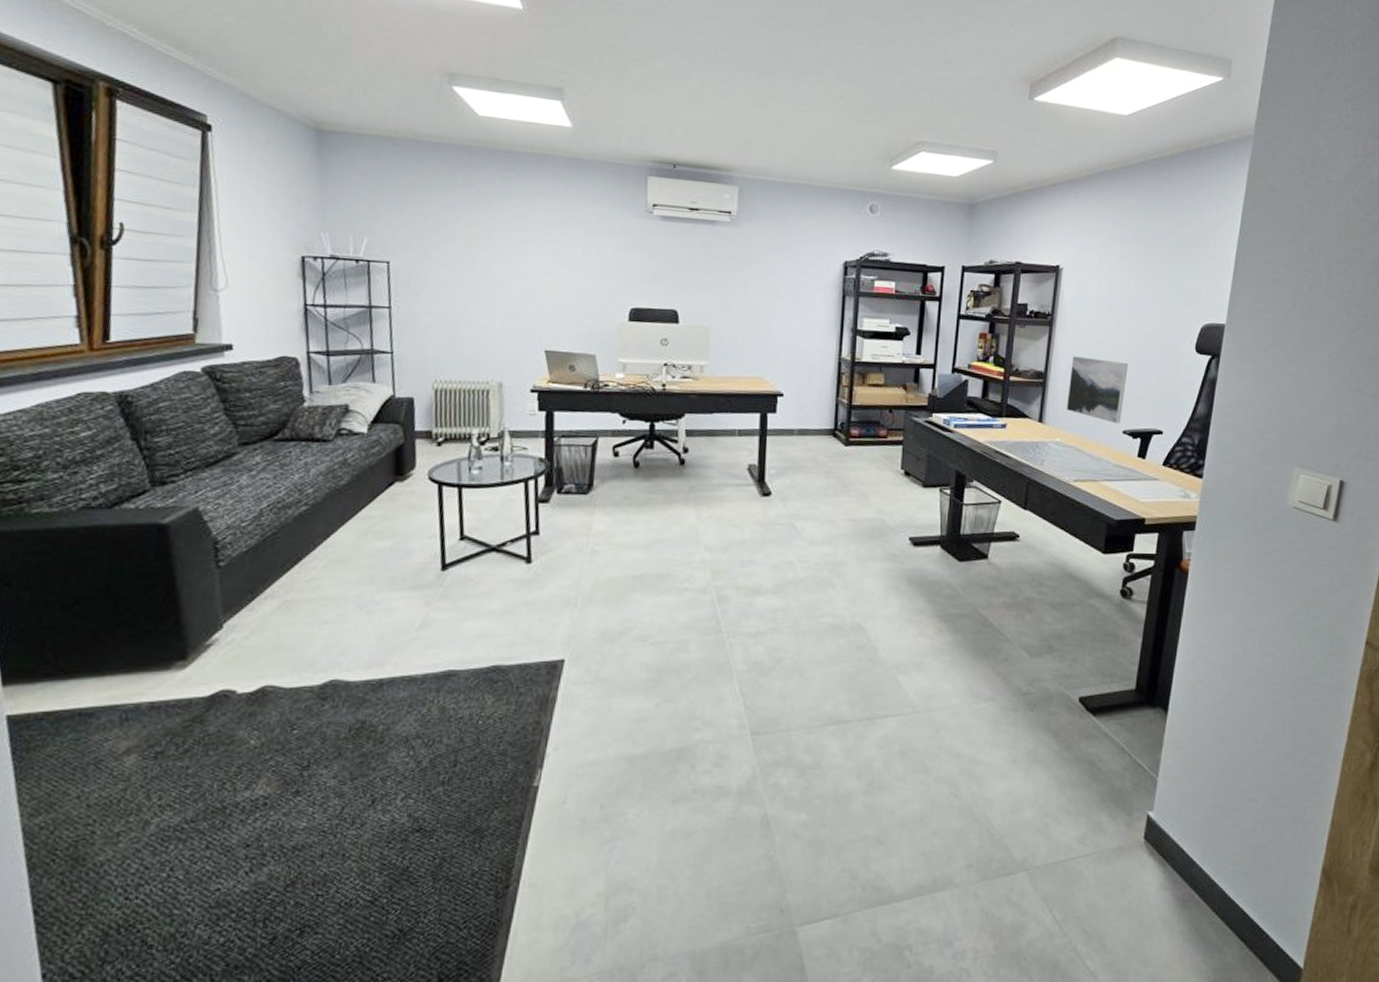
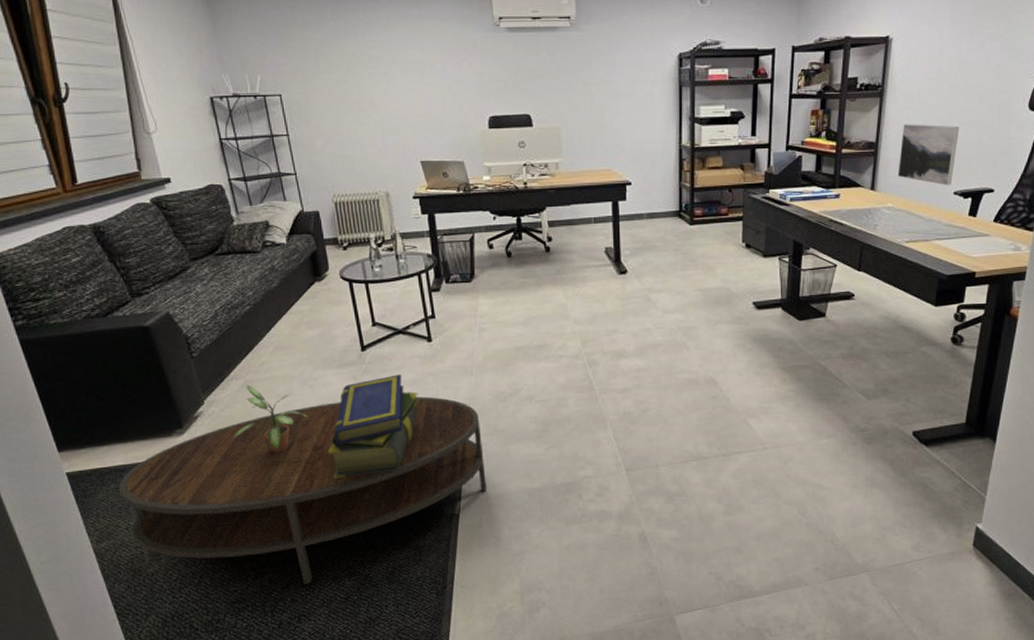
coffee table: none [78,631,579,881] -> present [118,396,487,584]
potted plant: none [254,606,360,698] -> present [233,384,309,453]
stack of books: none [379,602,506,734] -> present [328,374,419,478]

